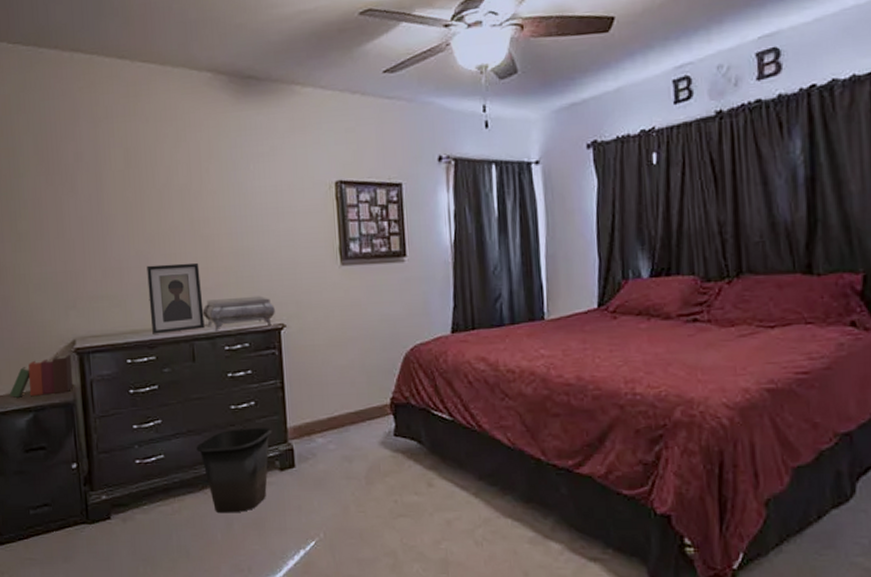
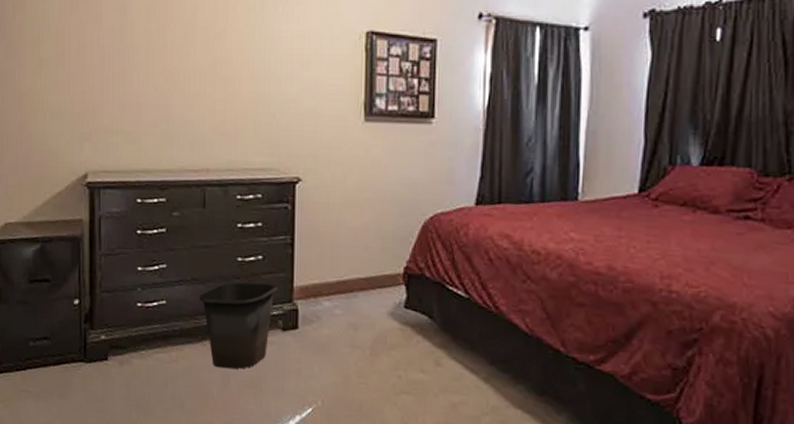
books: present [9,354,73,398] -> none [18,187,83,227]
picture frame: present [146,262,205,334] -> none [164,103,219,176]
jewelry box: present [202,296,275,332] -> none [217,145,291,180]

